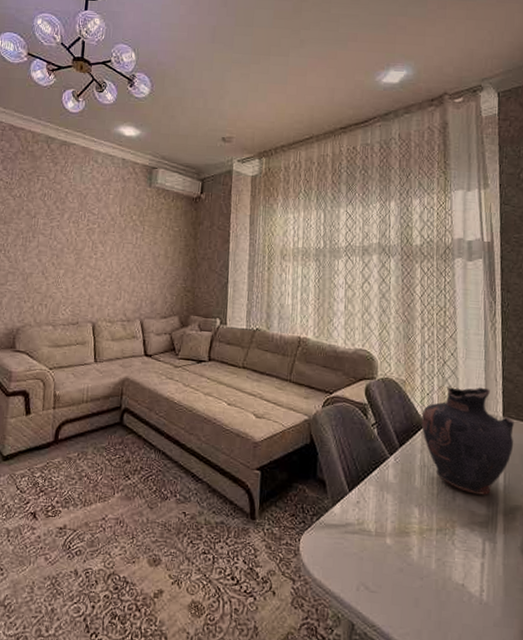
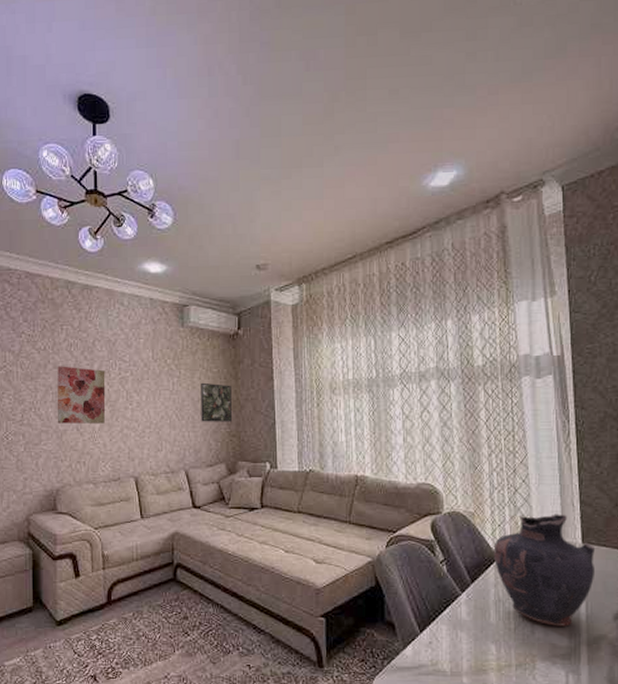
wall art: none [24,213,75,270] -> present [57,366,106,424]
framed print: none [159,239,190,278] -> present [201,382,232,422]

